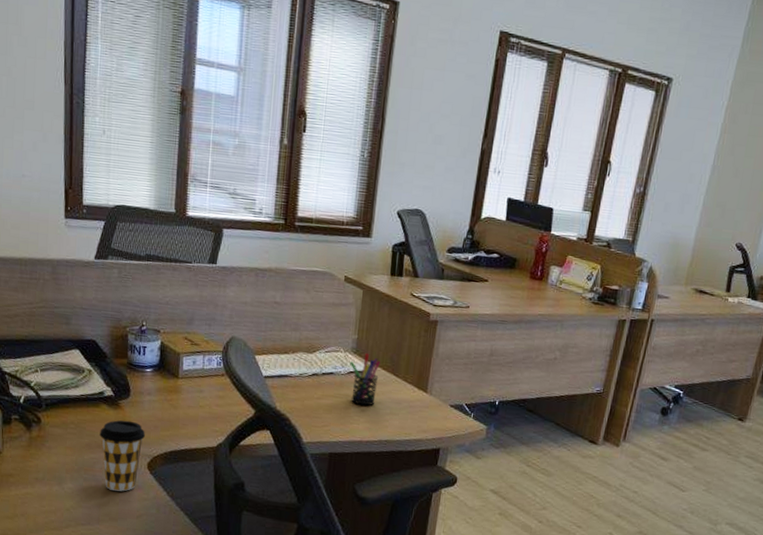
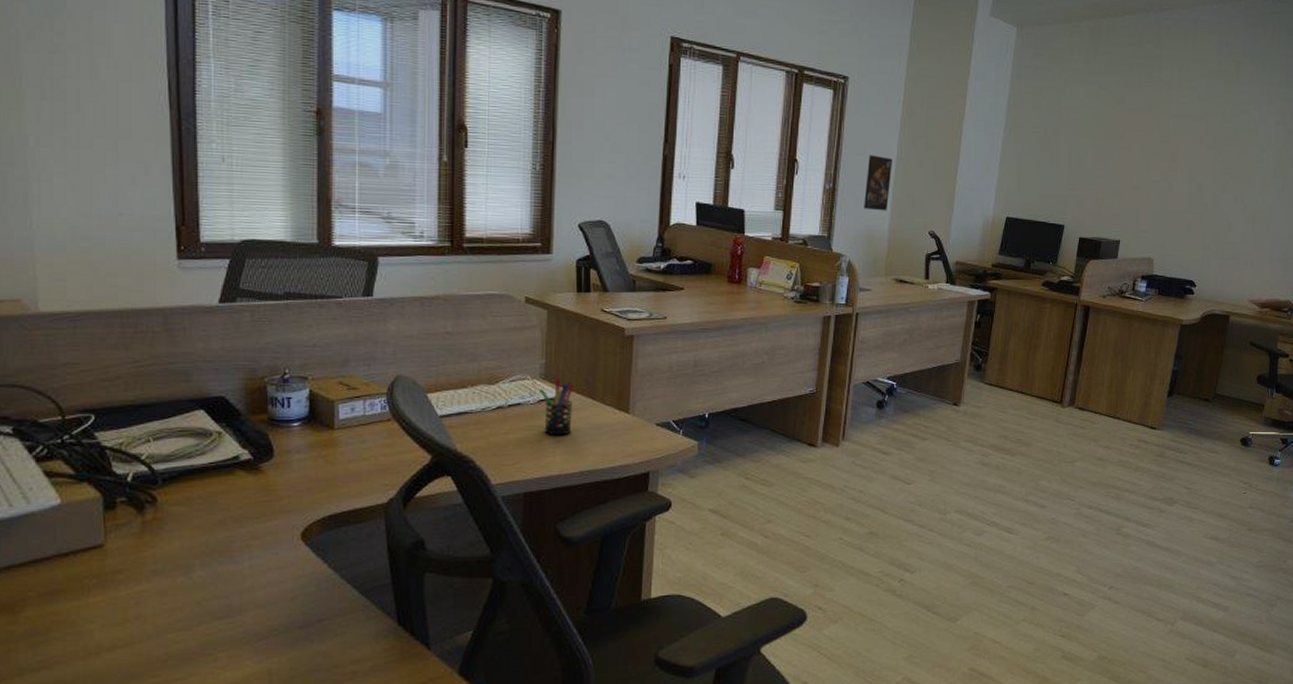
coffee cup: present [99,420,145,492] -> none [236,486,296,572]
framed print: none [672,160,708,220] -> present [864,155,892,211]

